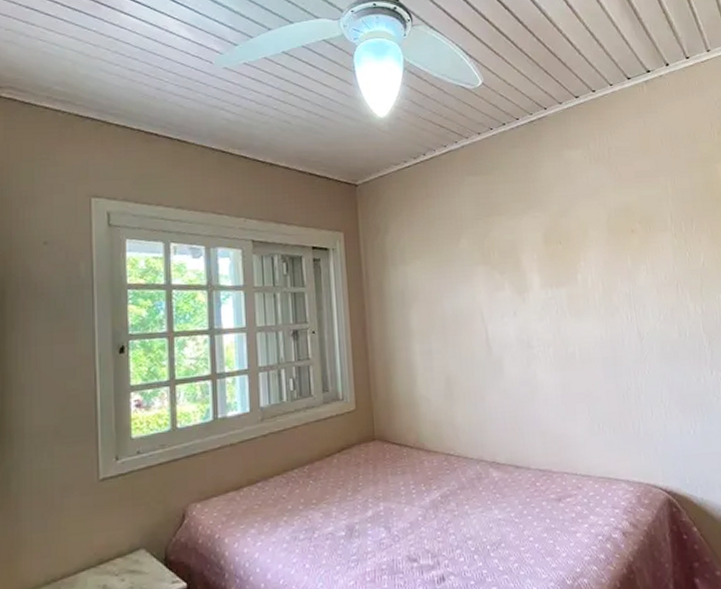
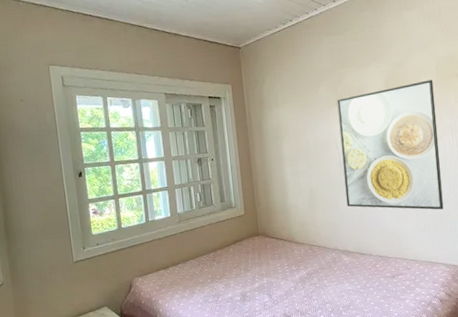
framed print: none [482,235,623,406] -> present [337,79,444,210]

